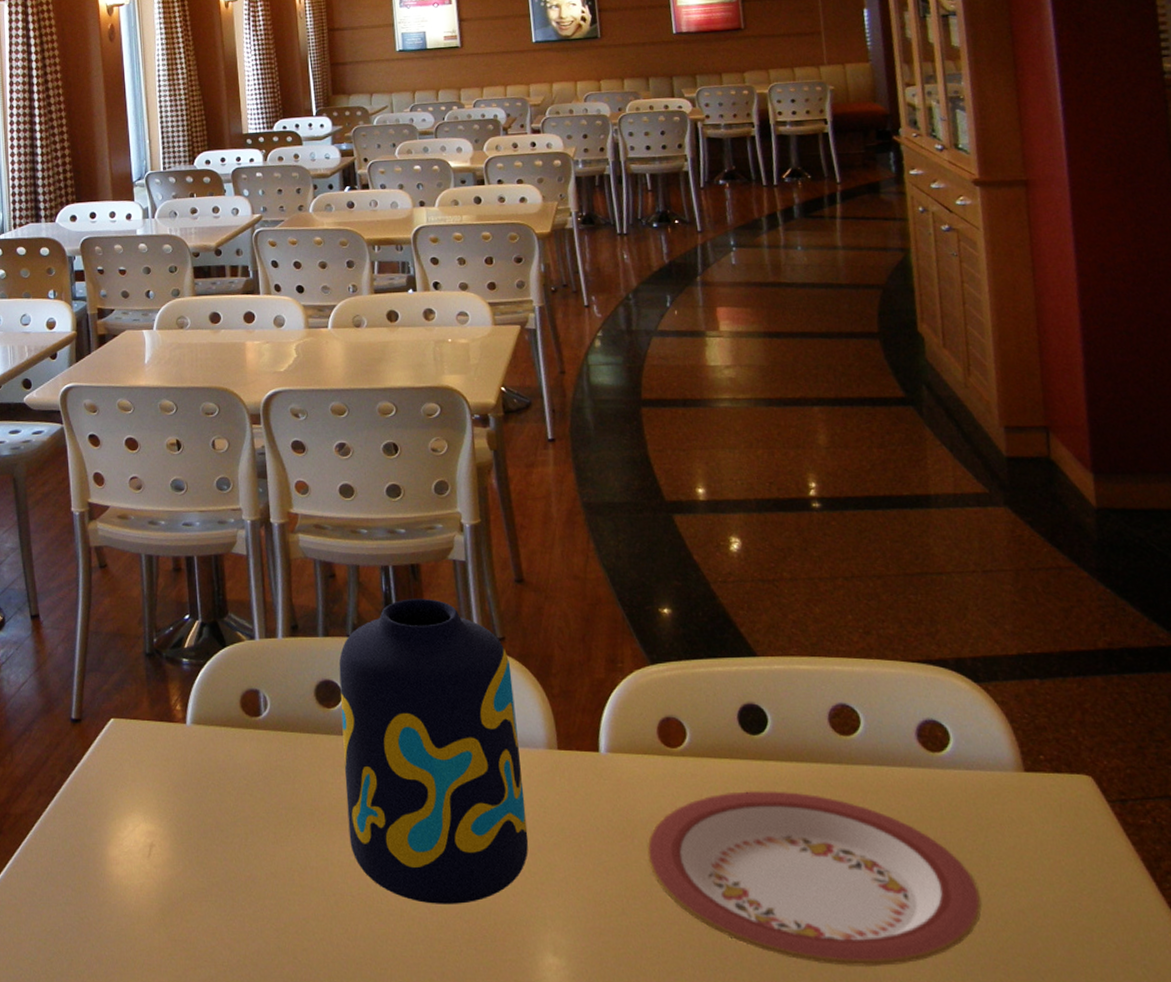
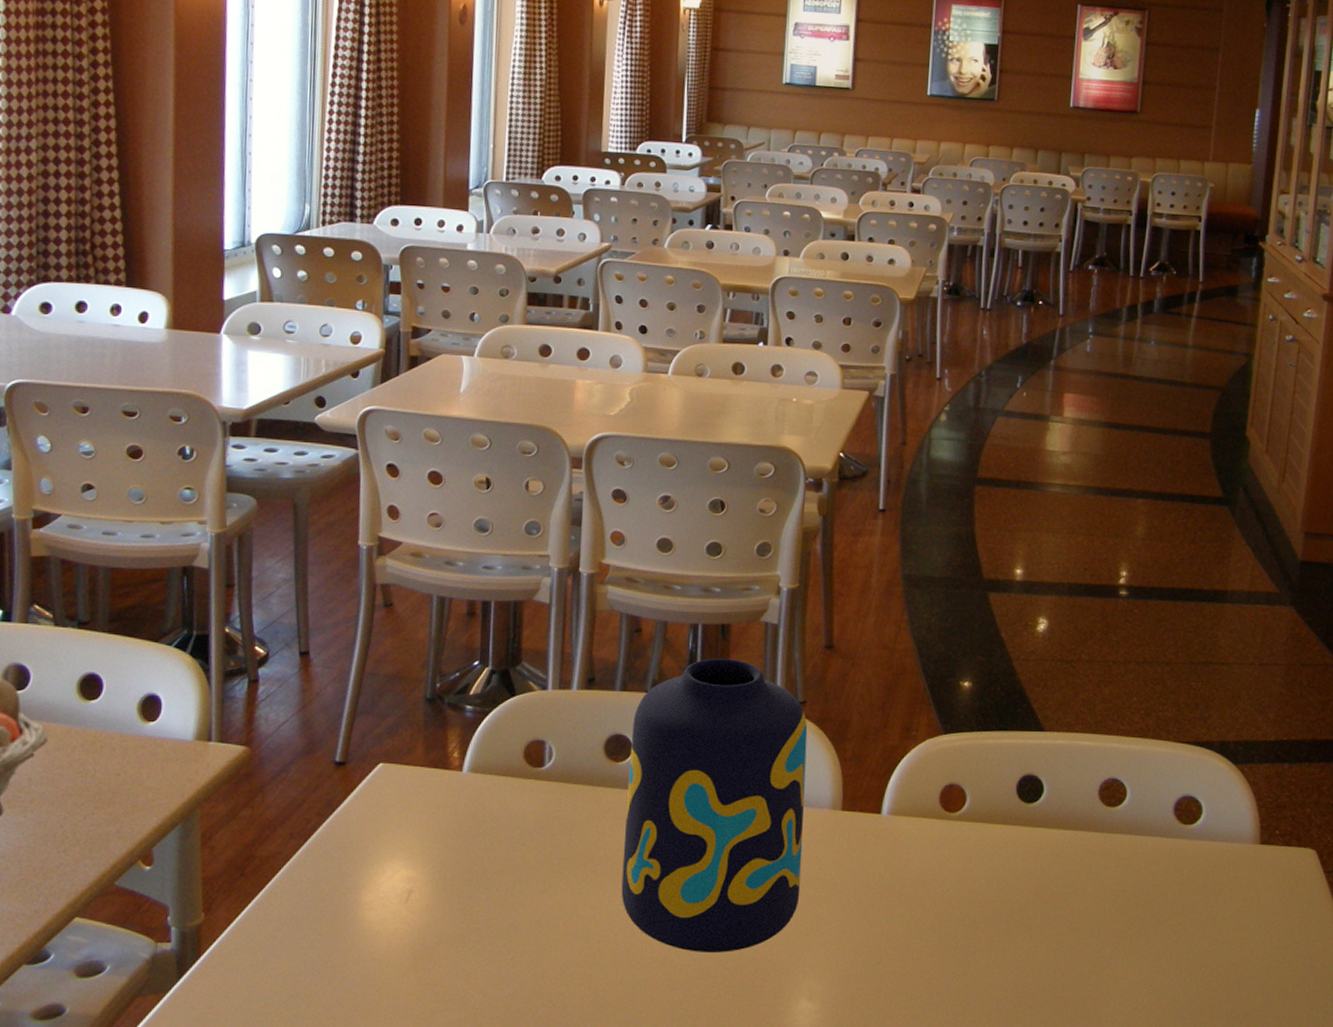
plate: present [647,790,982,968] -> none [911,853,1202,1012]

